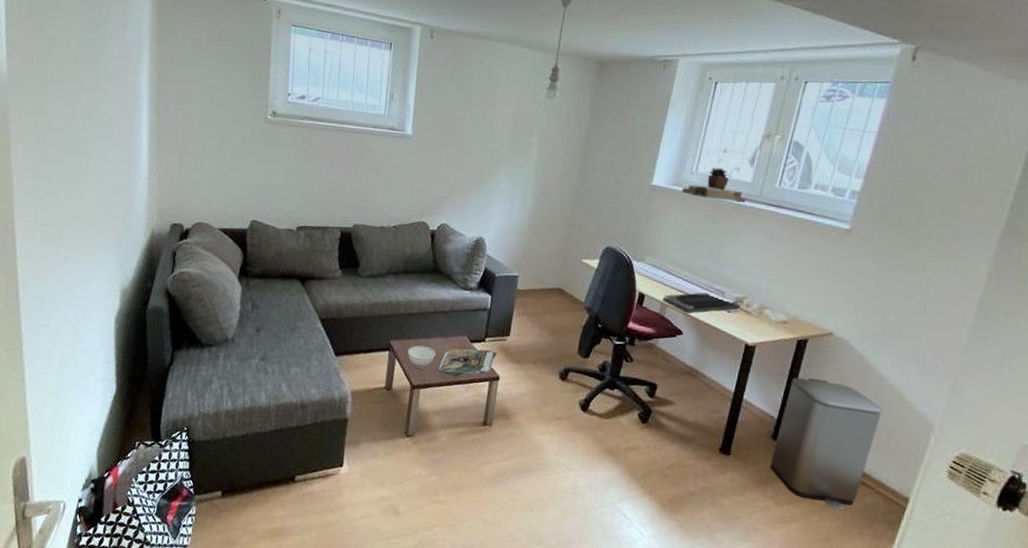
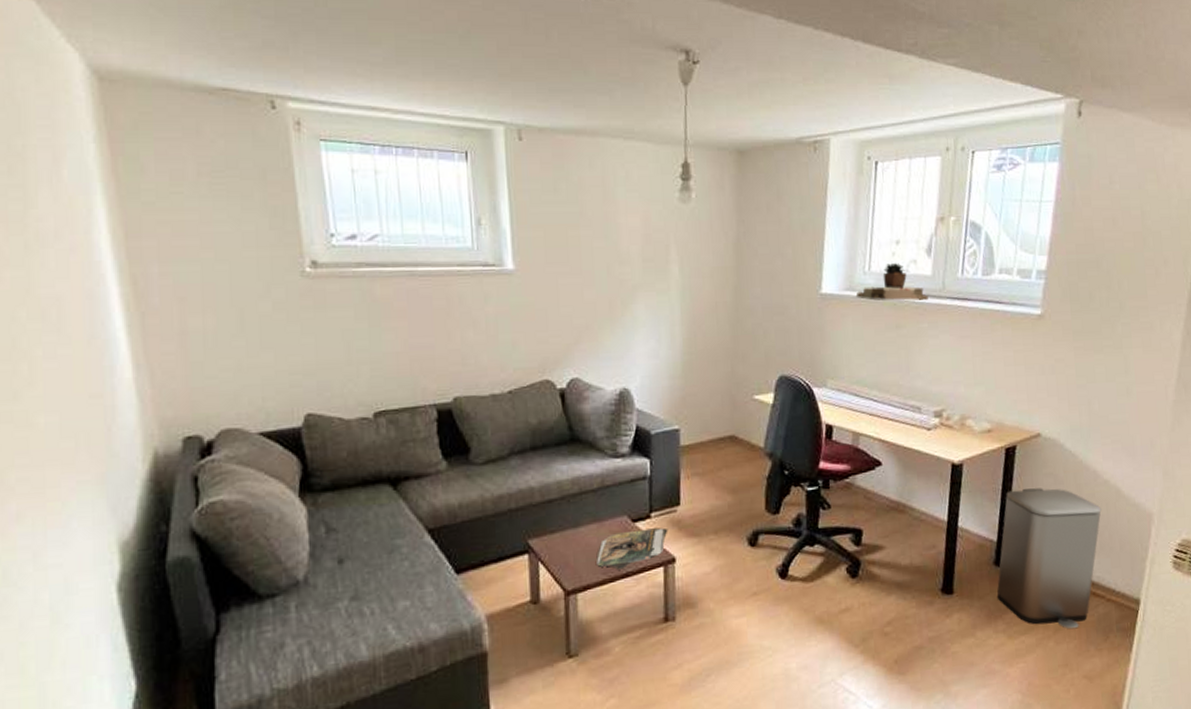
bowl: present [407,345,436,370] -> none [552,538,591,570]
computer keyboard: present [662,292,742,314] -> none [853,411,941,441]

